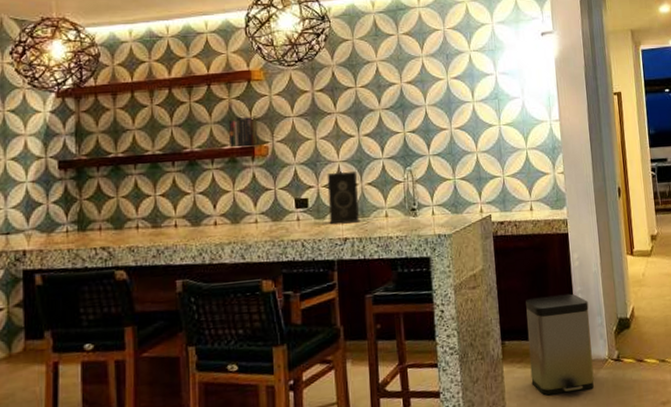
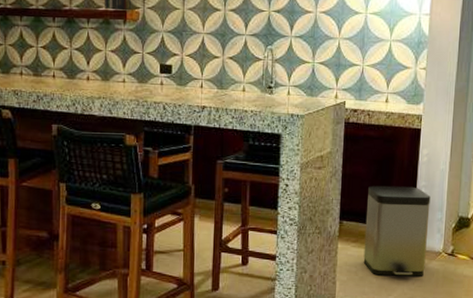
speaker: present [327,172,359,225] -> none [190,44,219,93]

